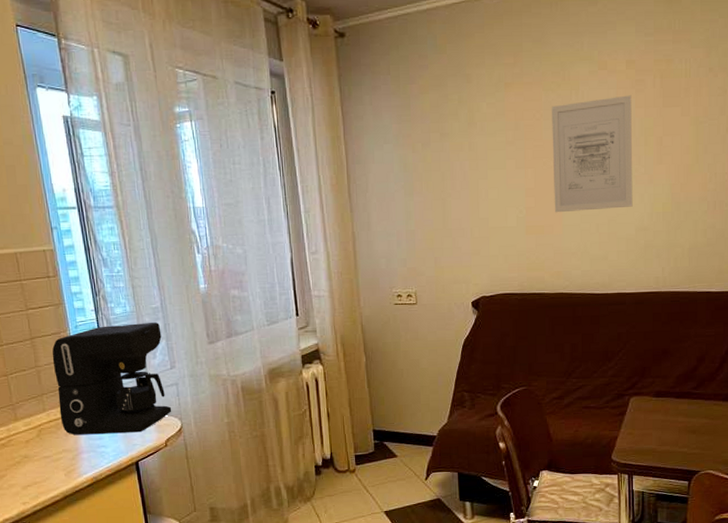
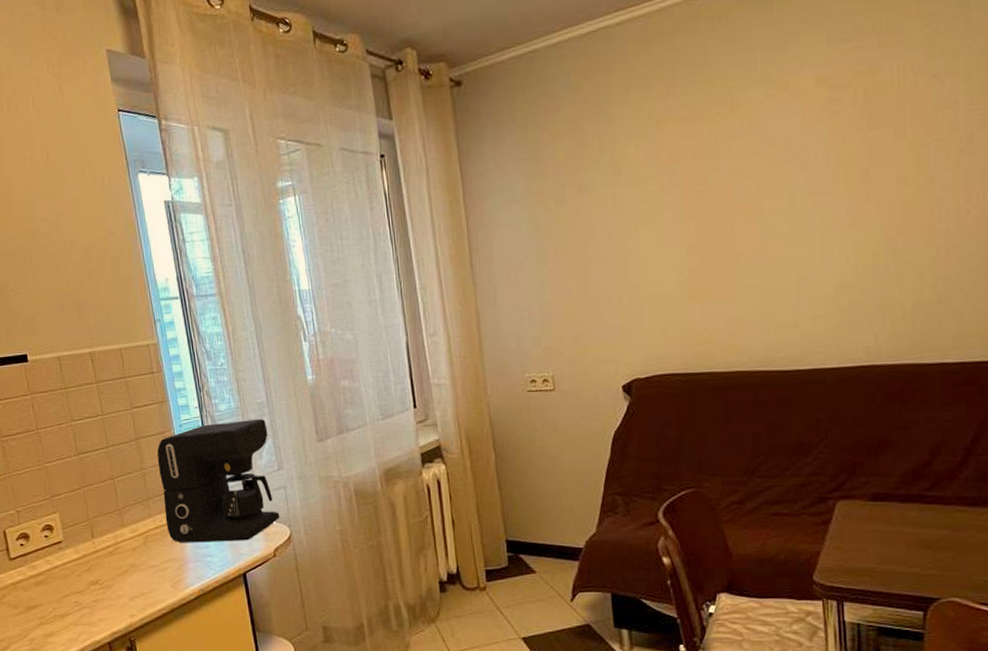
wall art: present [552,95,633,213] -> none [717,119,831,273]

